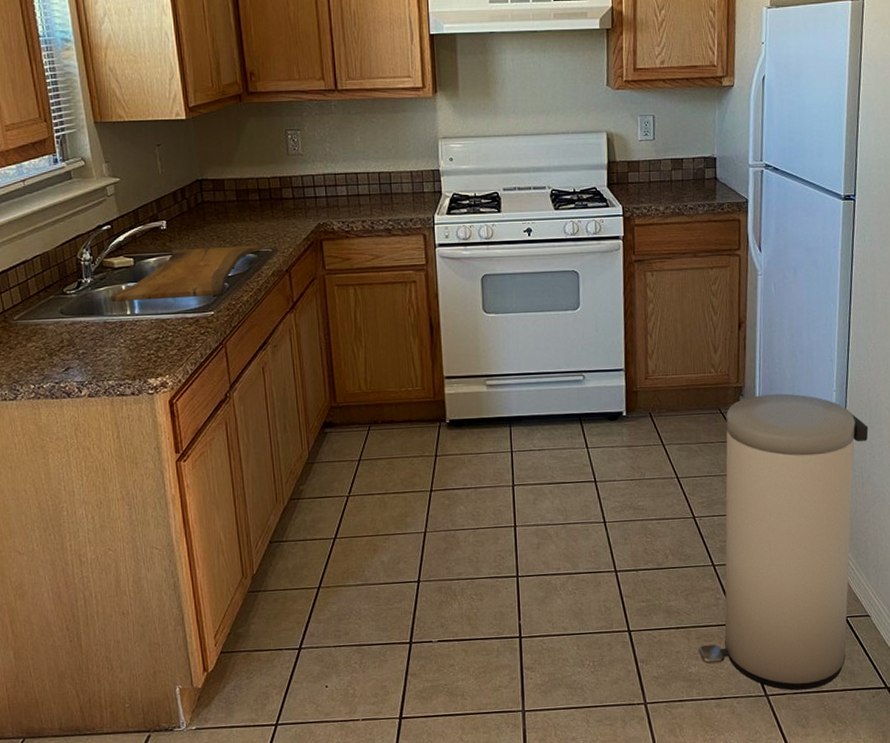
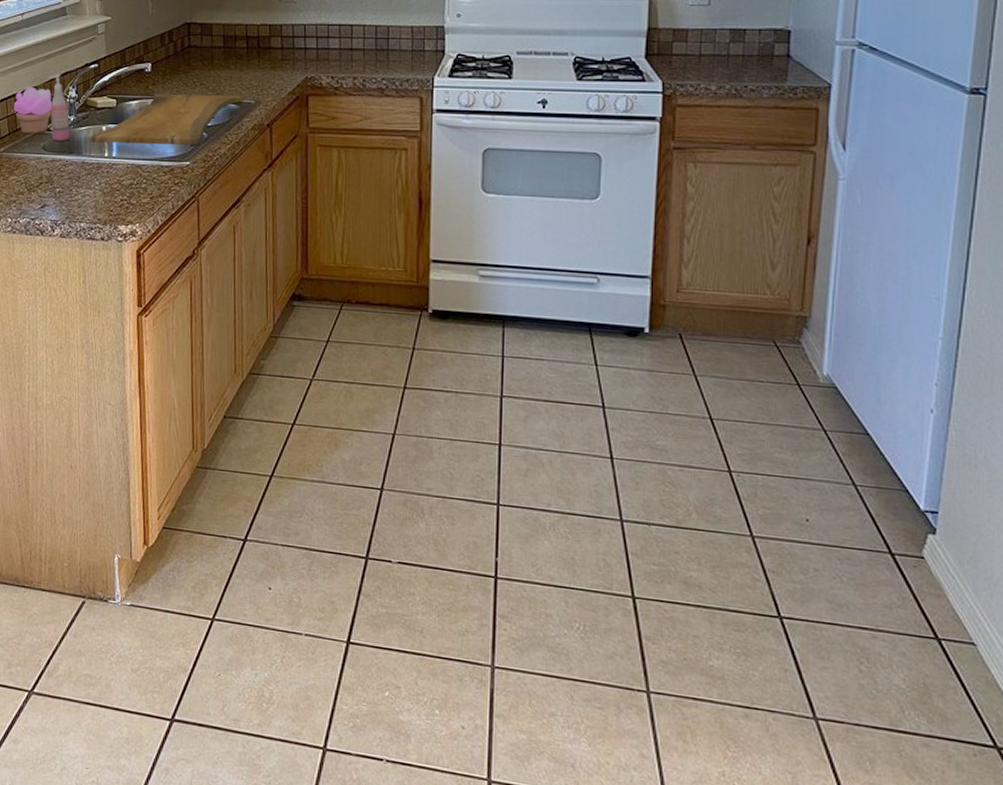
succulent plant: none [22,253,66,300] -> present [12,87,53,135]
soap dispenser: none [58,238,88,304] -> present [47,74,70,141]
pedal bin: present [699,393,869,691] -> none [724,330,989,725]

